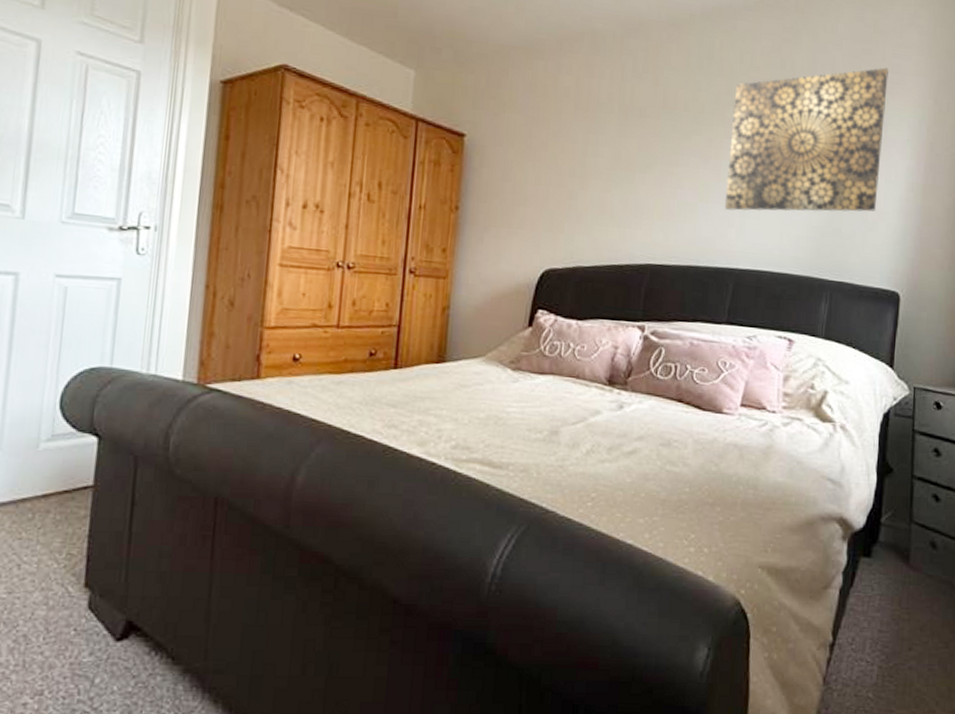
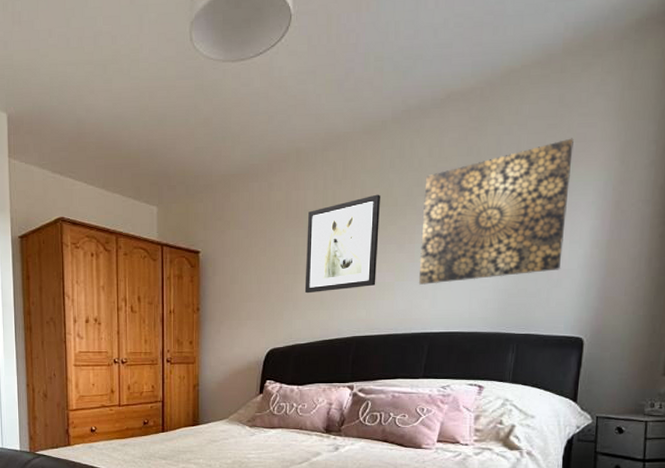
wall art: none [592,96,685,205] -> present [304,194,380,294]

